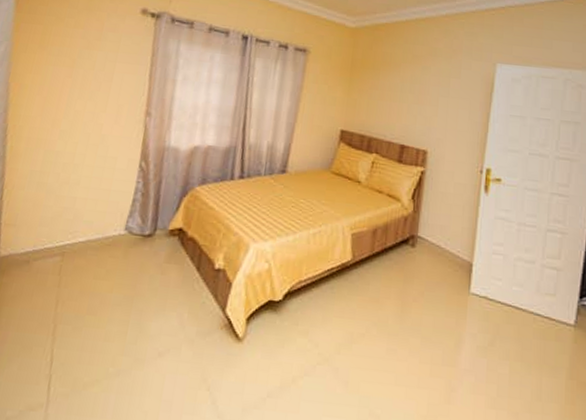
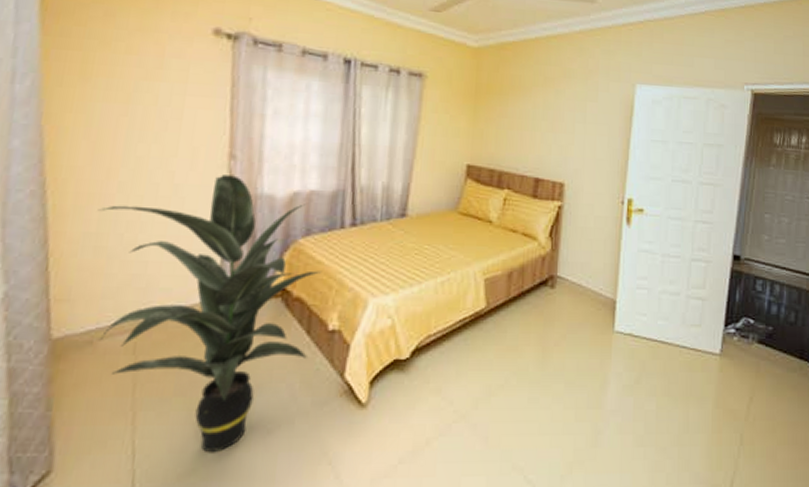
indoor plant: none [34,128,213,367] -> present [97,175,323,452]

